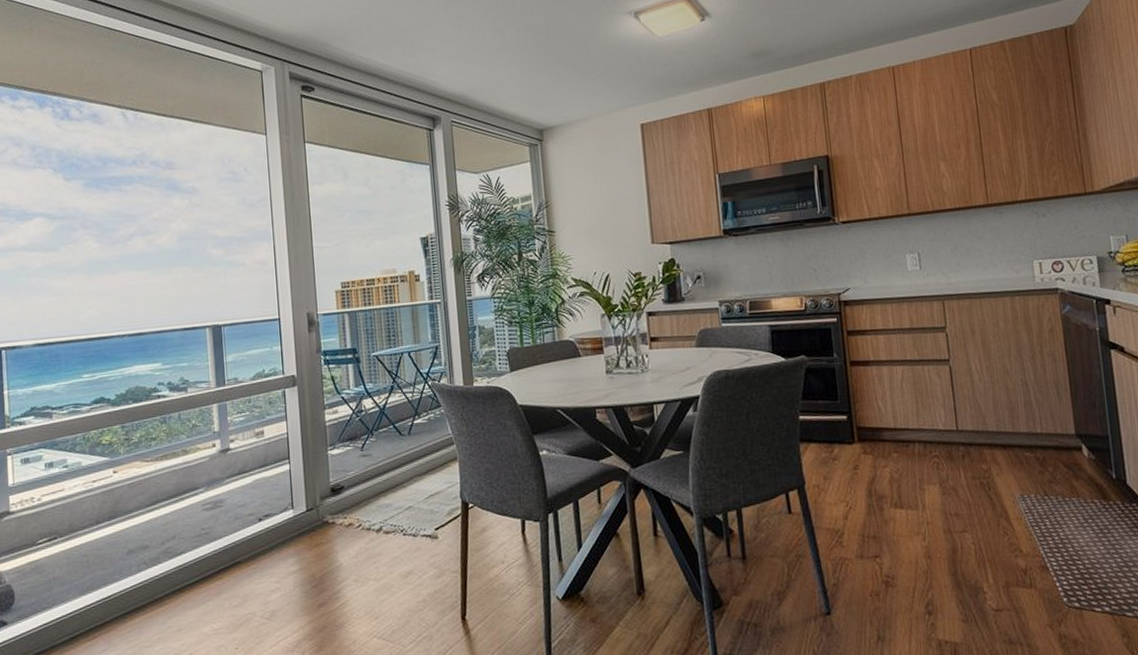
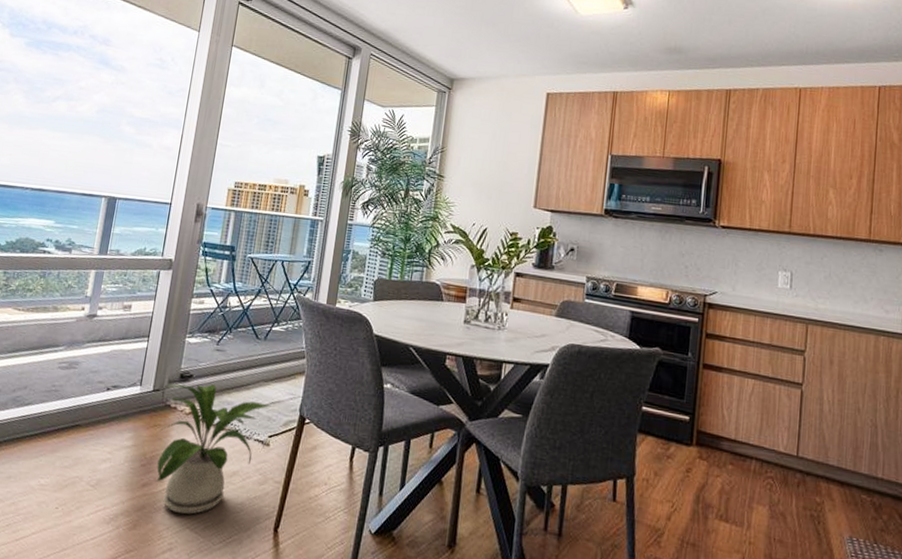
house plant: none [316,491,431,626] -> present [156,384,271,515]

